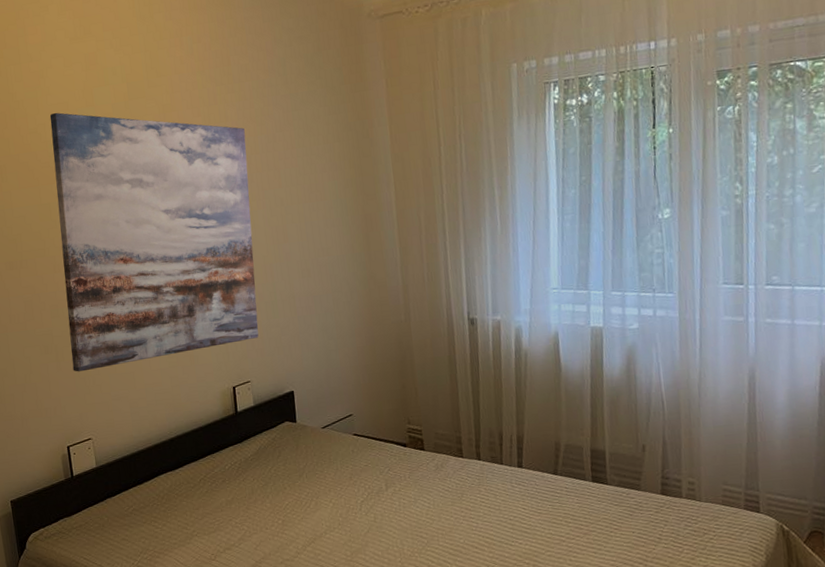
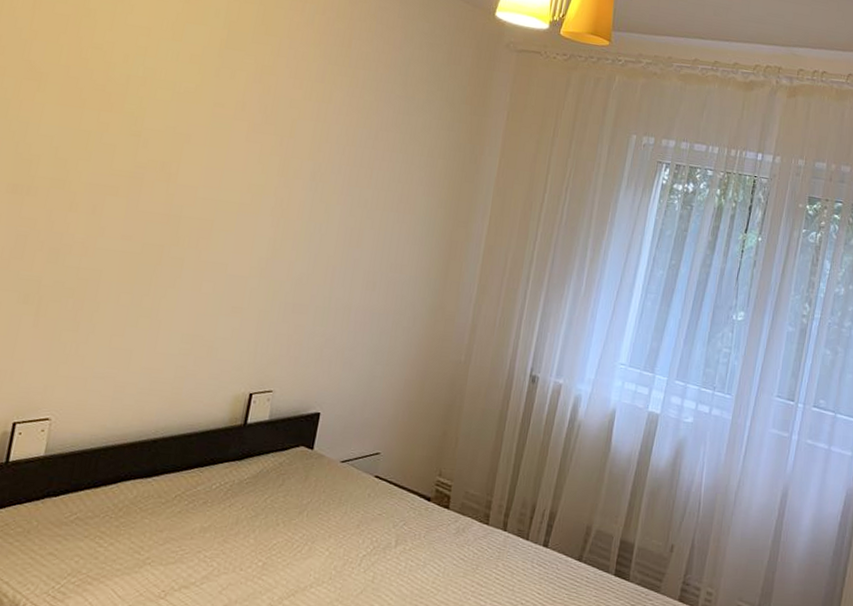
wall art: present [49,112,259,372] -> none [53,34,347,344]

